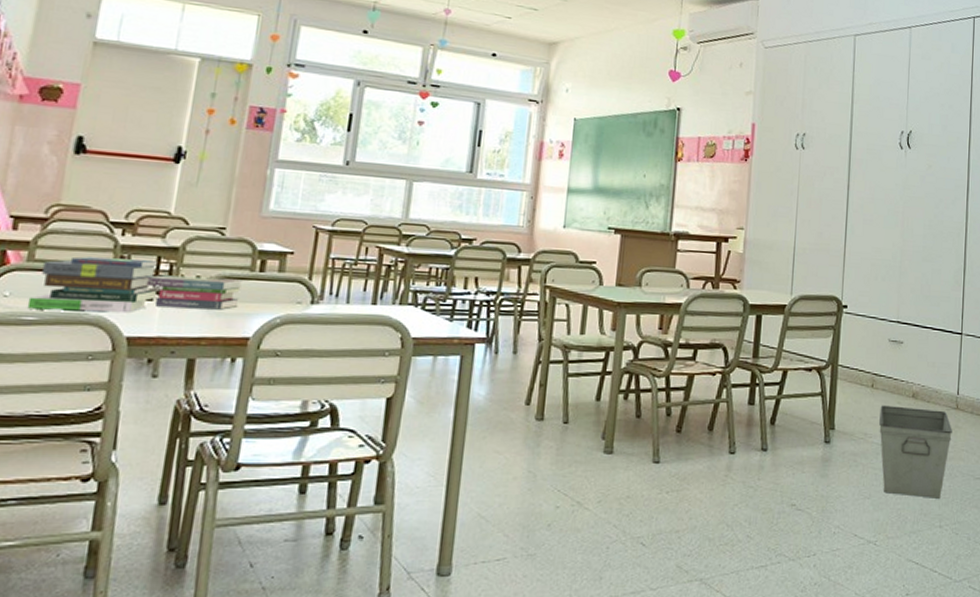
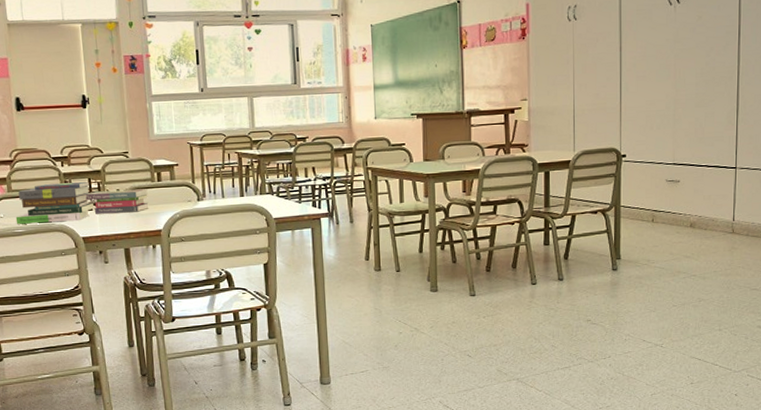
storage bin: present [879,405,952,499] -> none [661,235,729,308]

